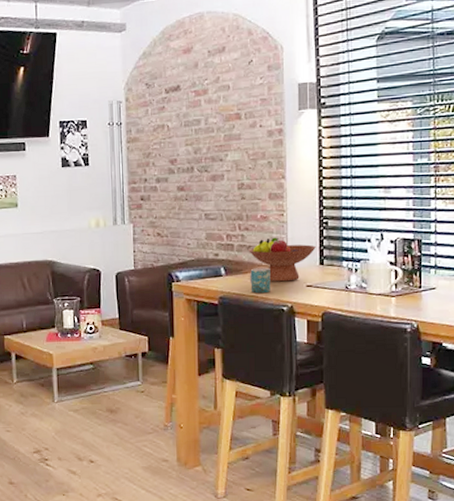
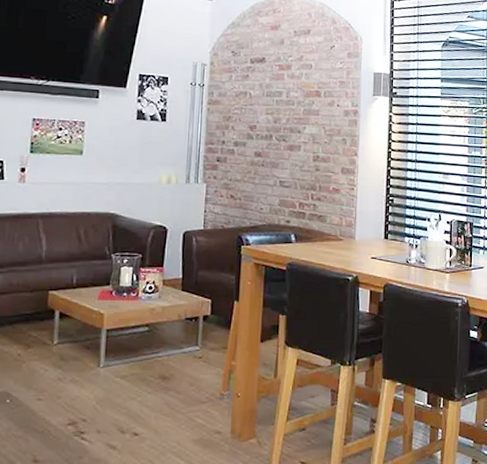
fruit bowl: present [248,237,316,282] -> none [319,209,382,253]
mug: present [249,267,271,294] -> none [318,237,339,263]

